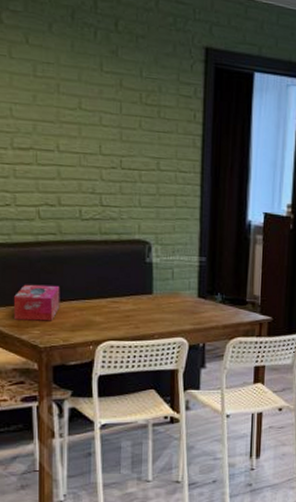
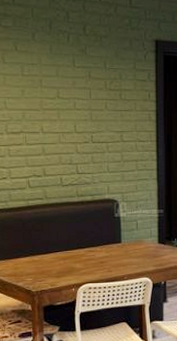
tissue box: present [14,284,60,321] -> none [11,240,48,270]

